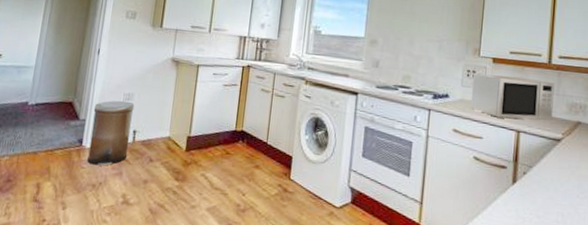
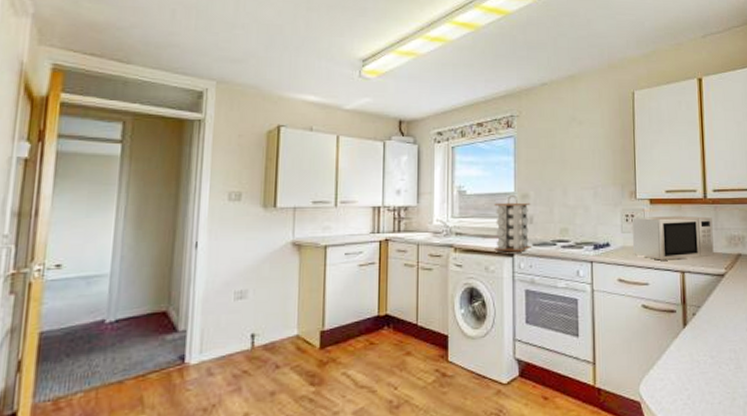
pedal bin: present [87,100,135,166] -> none [193,300,250,384]
spice rack: none [341,39,378,92] -> present [494,194,531,252]

